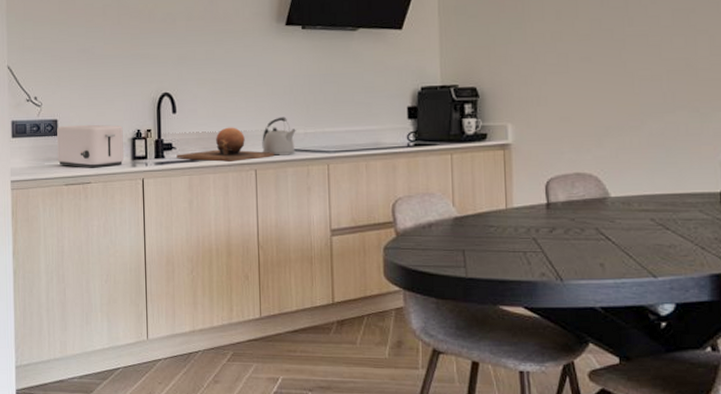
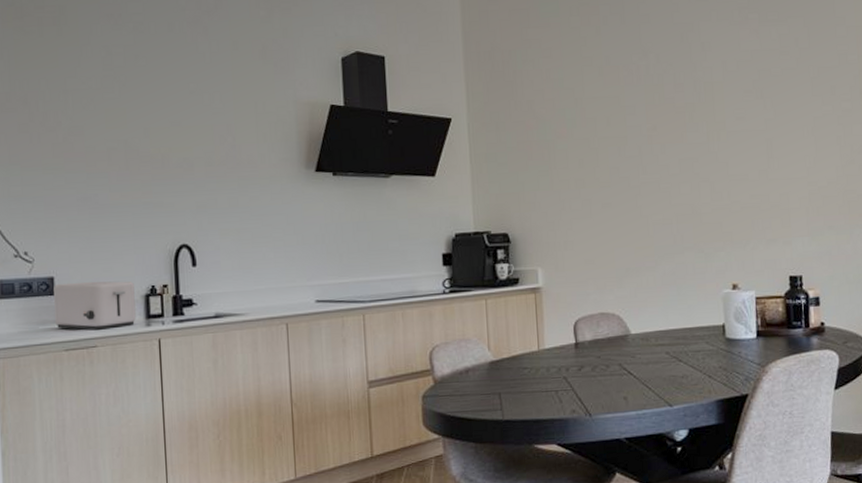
chopping board: present [176,127,275,162] -> none [198,279,307,317]
kettle: present [262,116,296,157] -> none [293,267,329,309]

